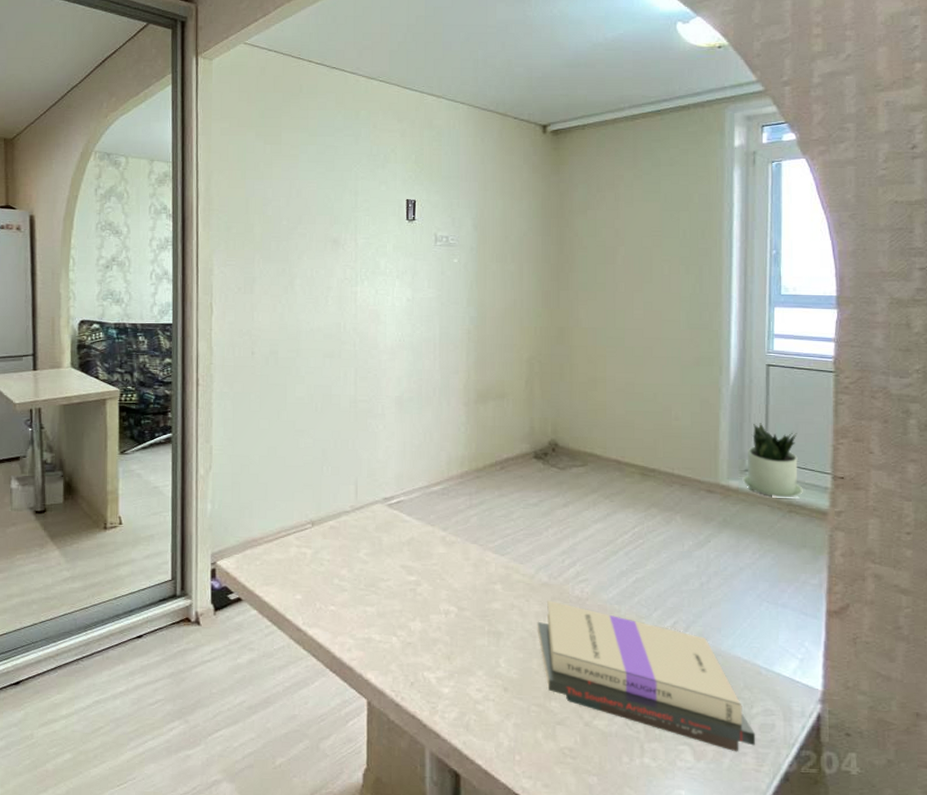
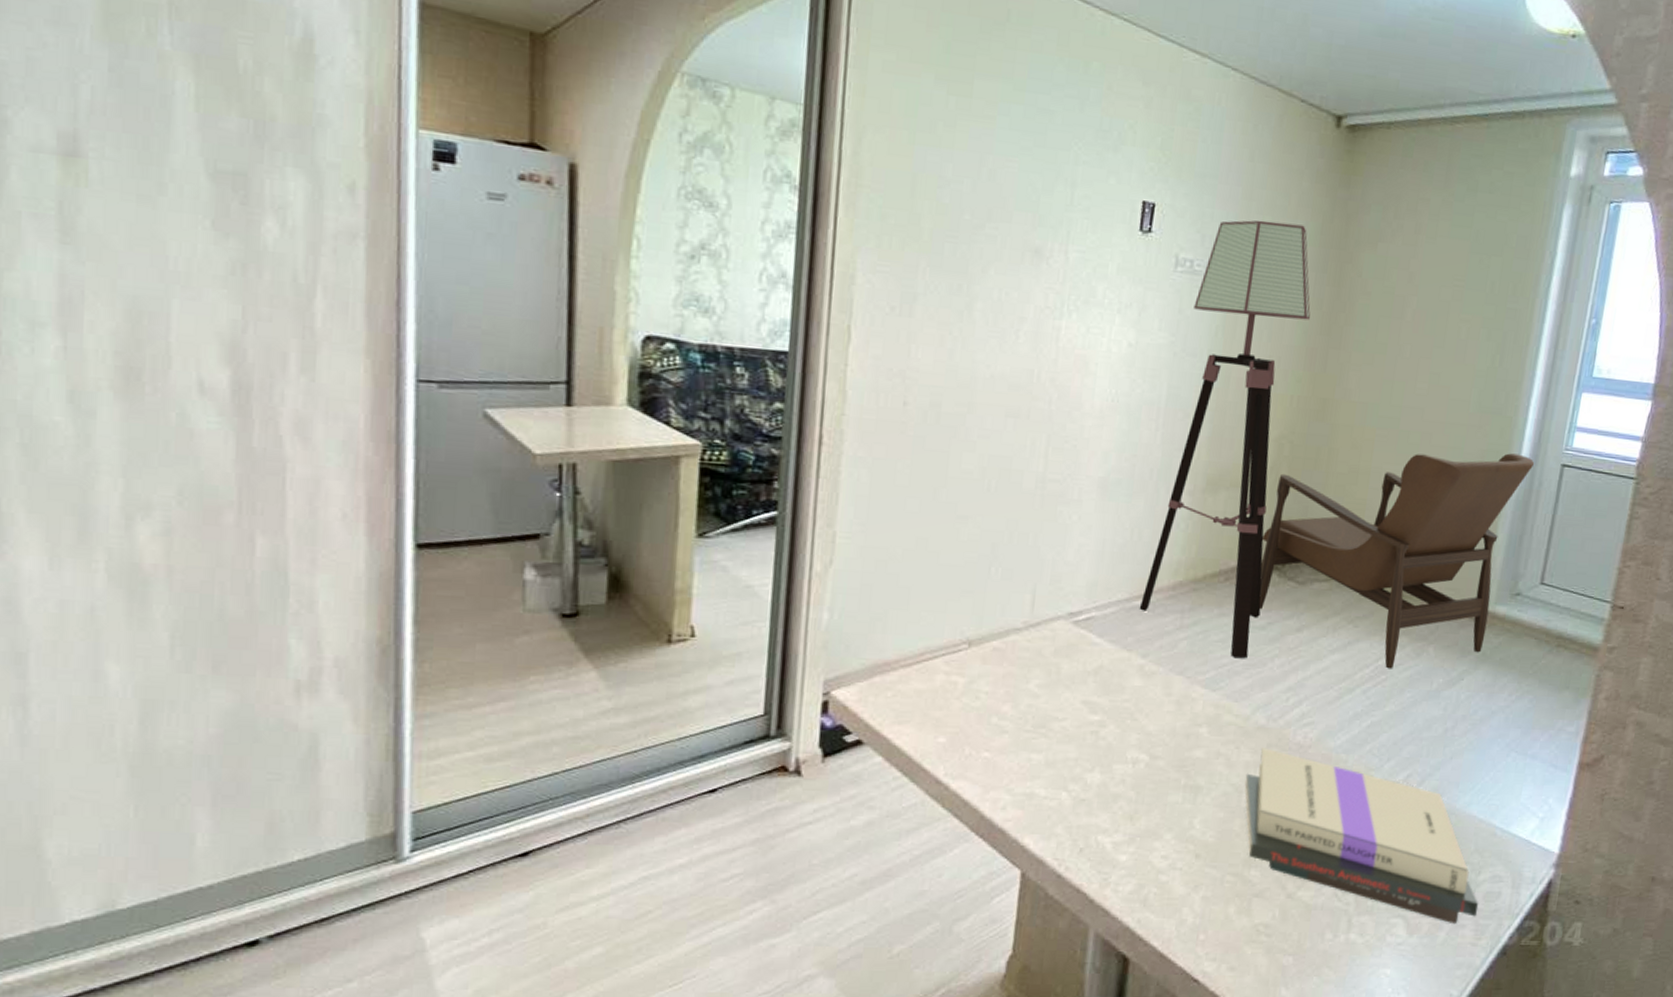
floor lamp: none [436,203,541,529] -> present [1139,220,1310,658]
armchair: none [526,359,743,535] -> present [1259,453,1535,669]
planter: present [742,423,803,498] -> none [1511,537,1582,630]

